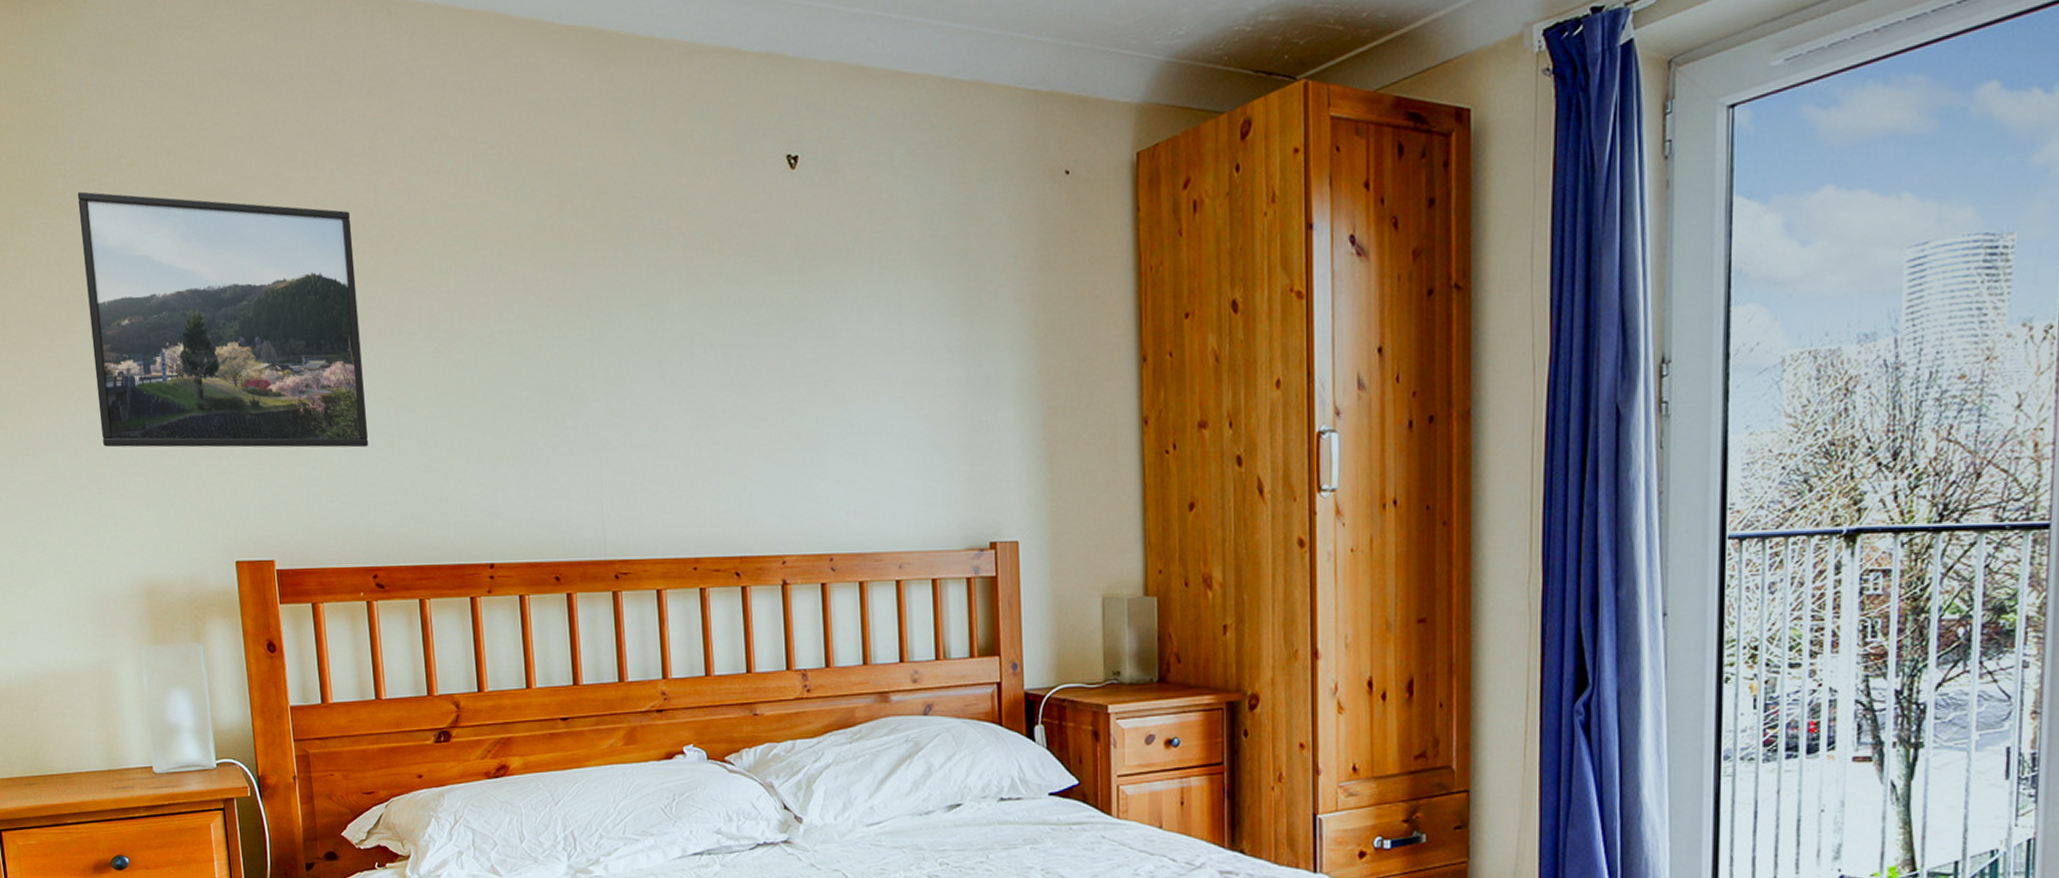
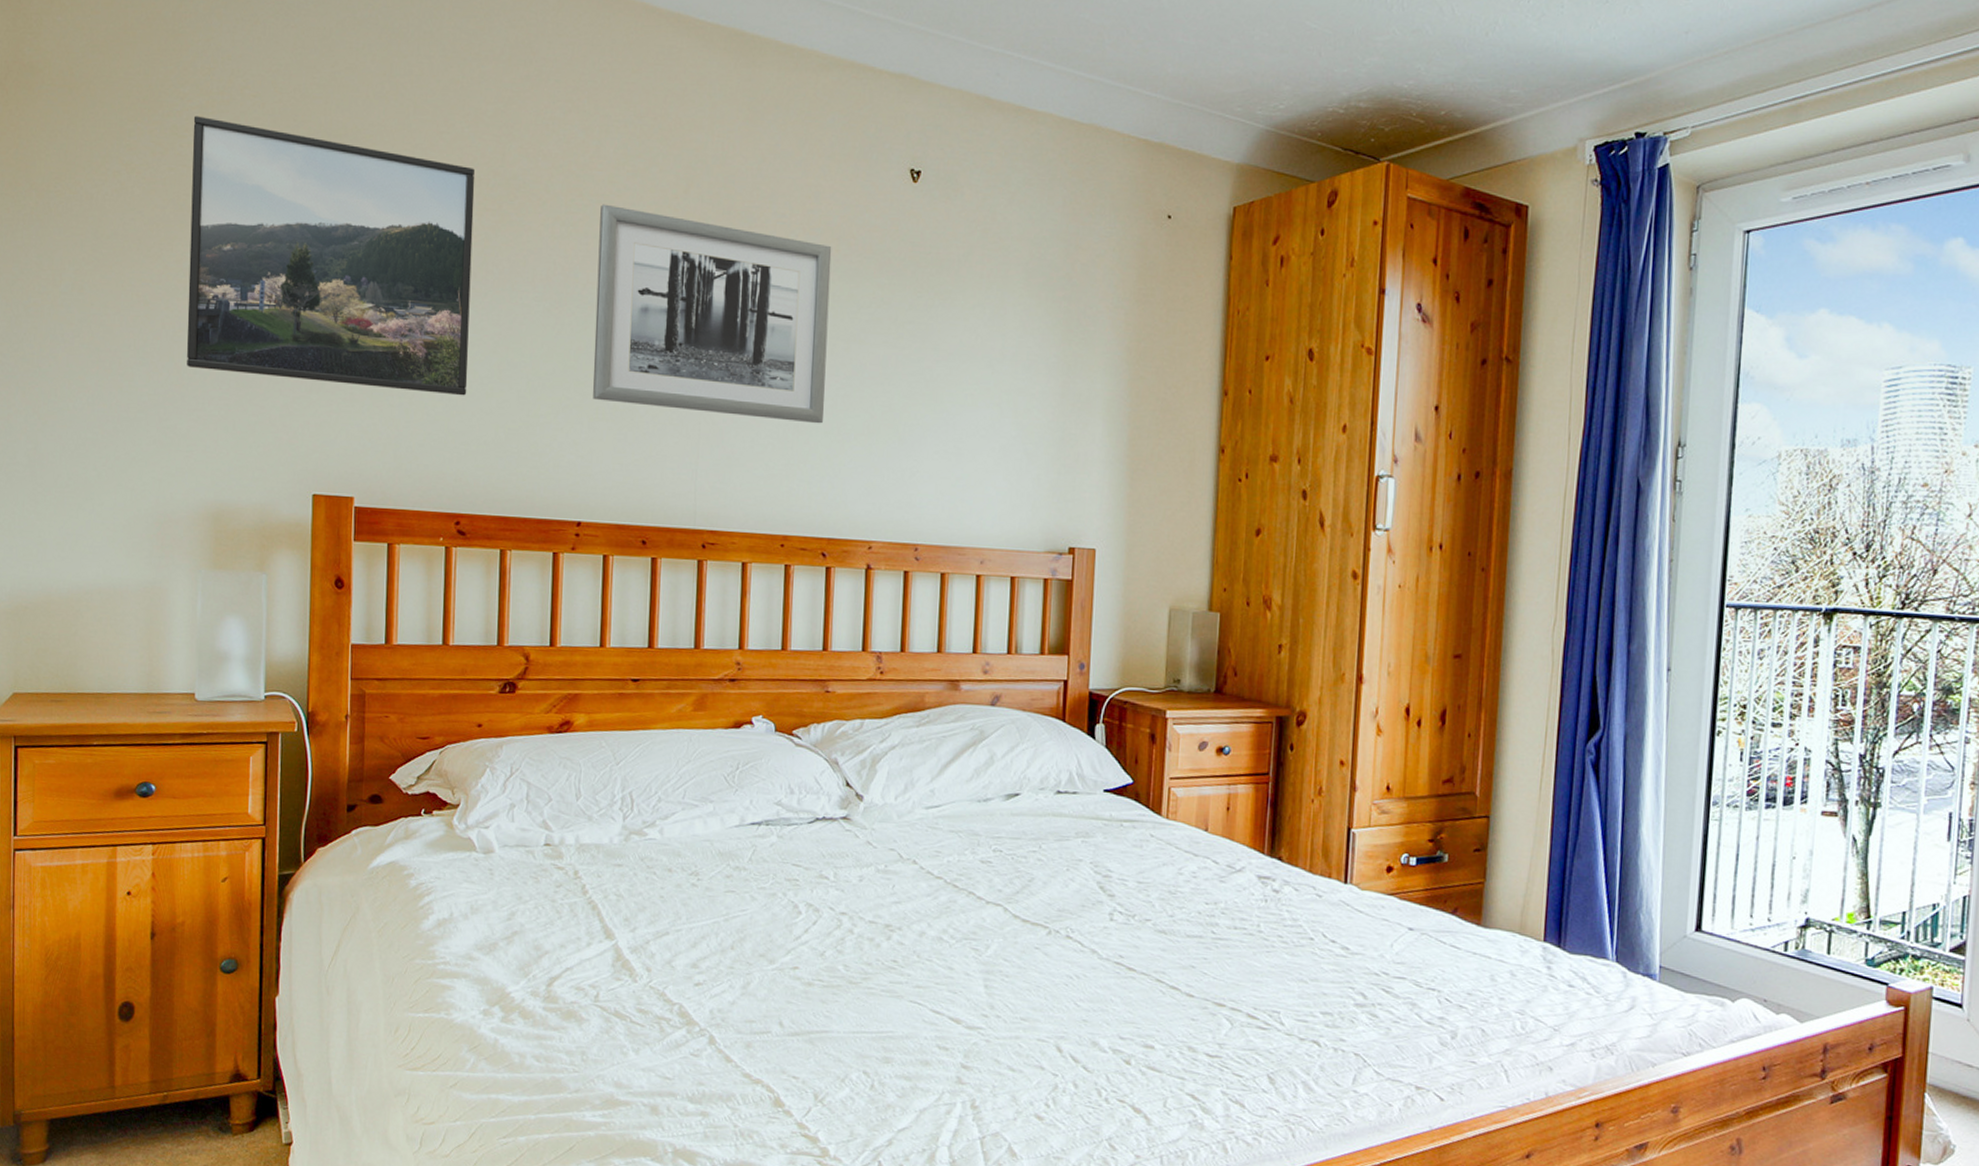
wall art: none [477,232,723,439] -> present [593,204,832,424]

